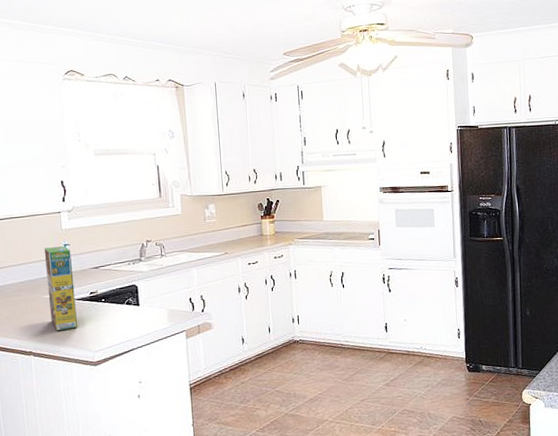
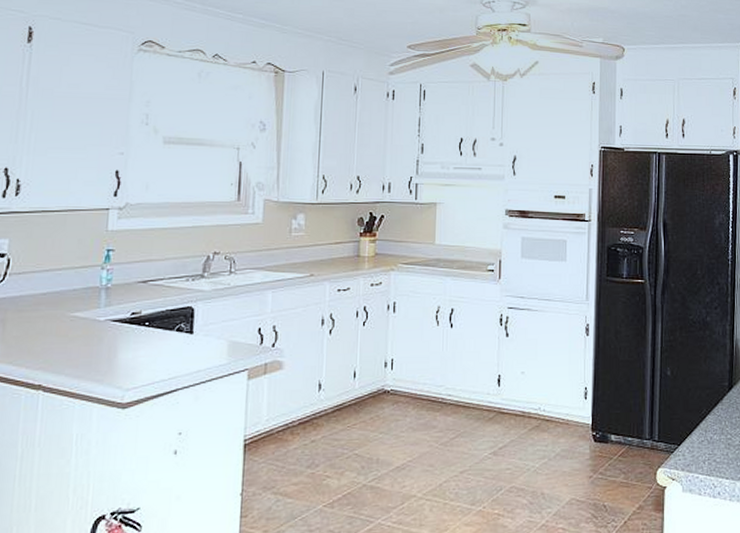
cereal box: present [44,245,78,331] -> none [74,251,115,360]

